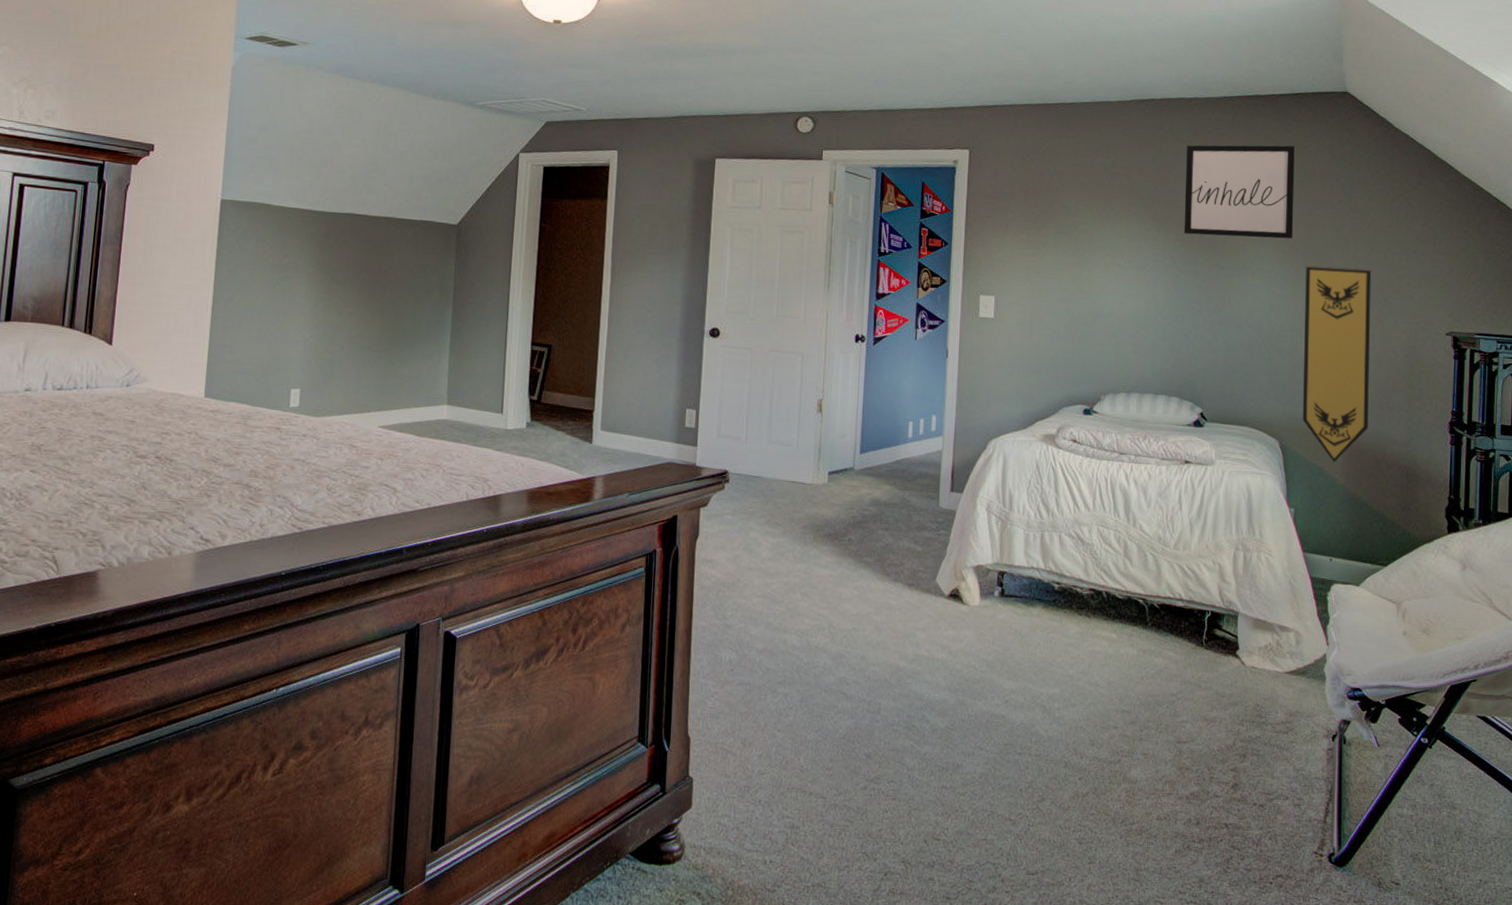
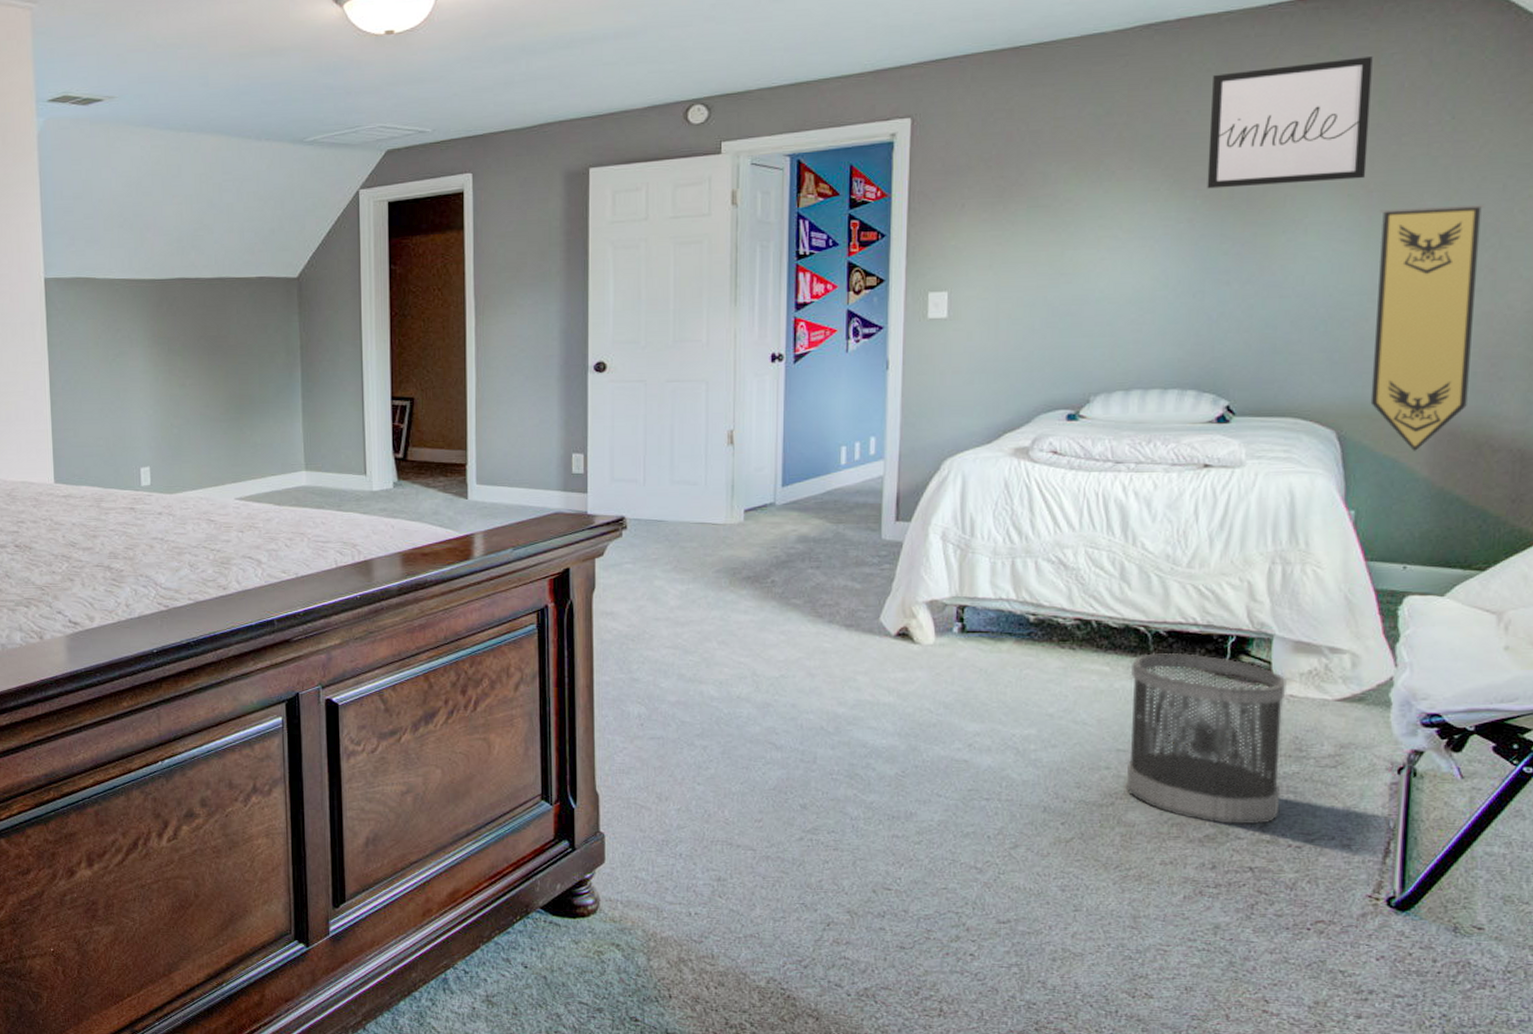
wastebasket: none [1130,623,1249,784] -> present [1127,653,1287,825]

